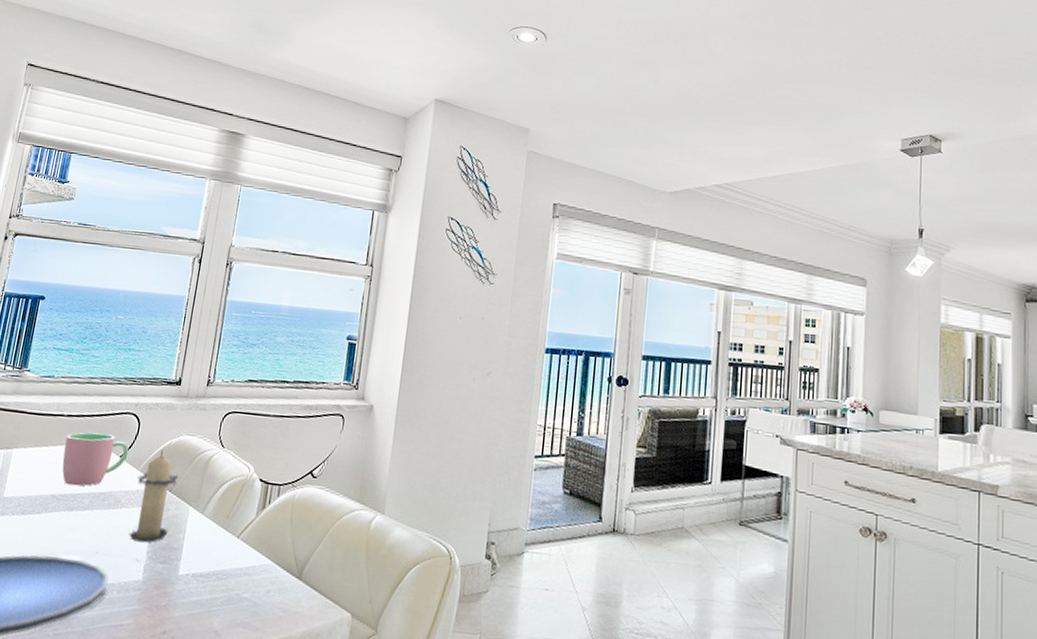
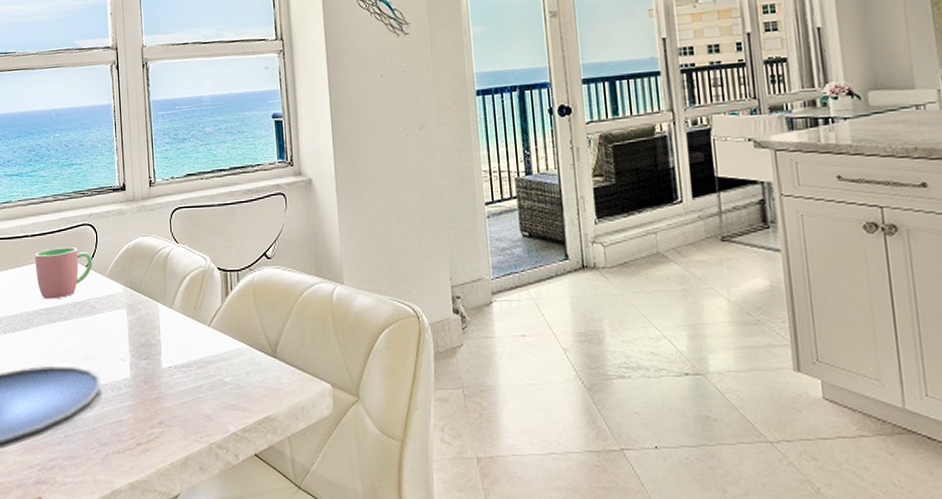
candle: present [129,450,179,543] -> none [106,254,144,343]

